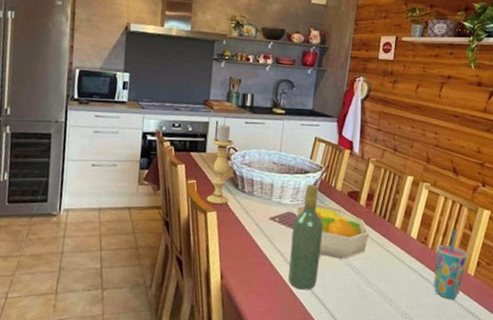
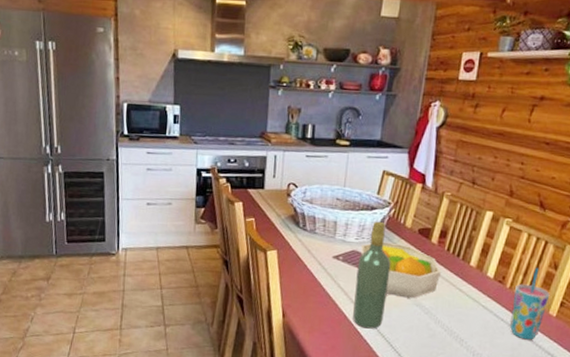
candle holder: present [206,124,234,205] -> none [266,158,293,243]

